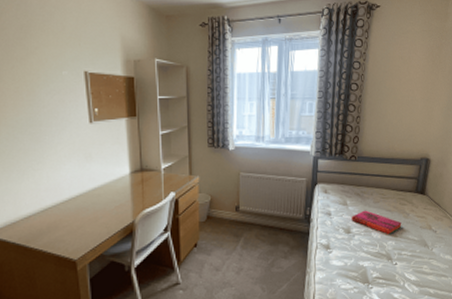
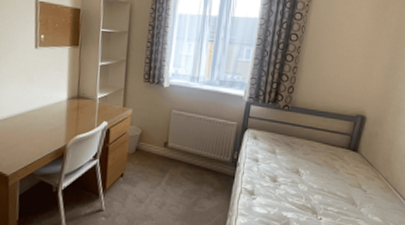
hardback book: present [351,210,402,235] -> none [279,161,331,189]

